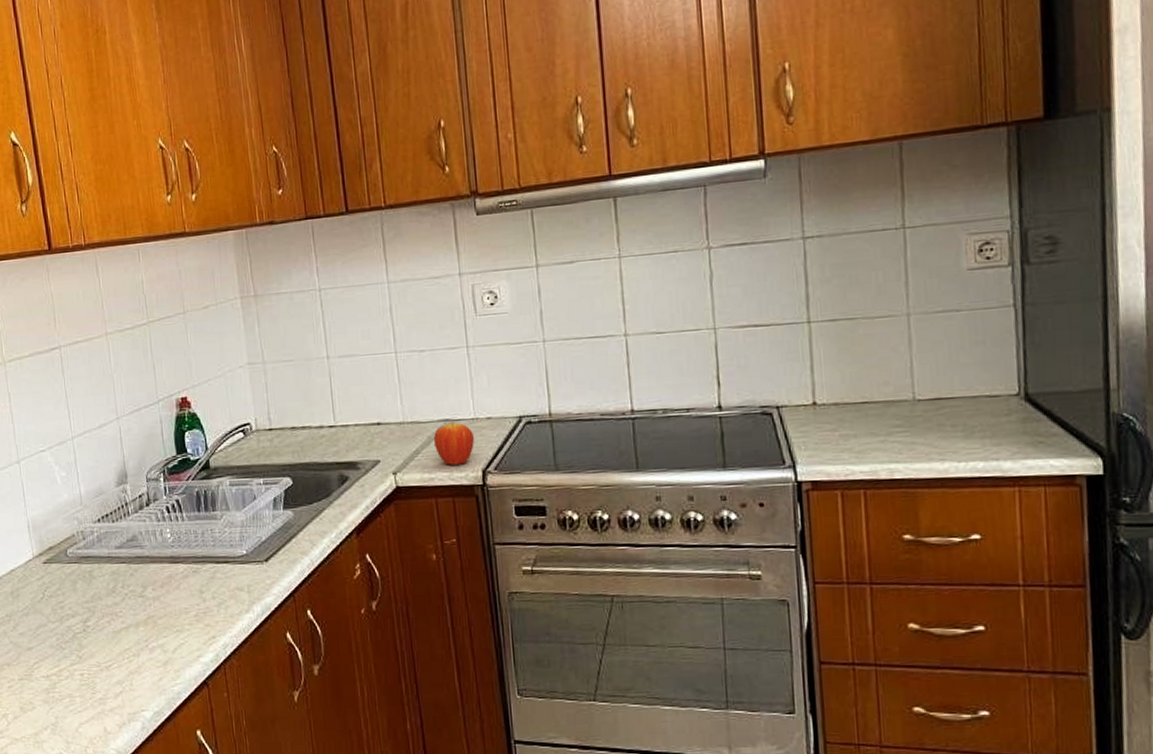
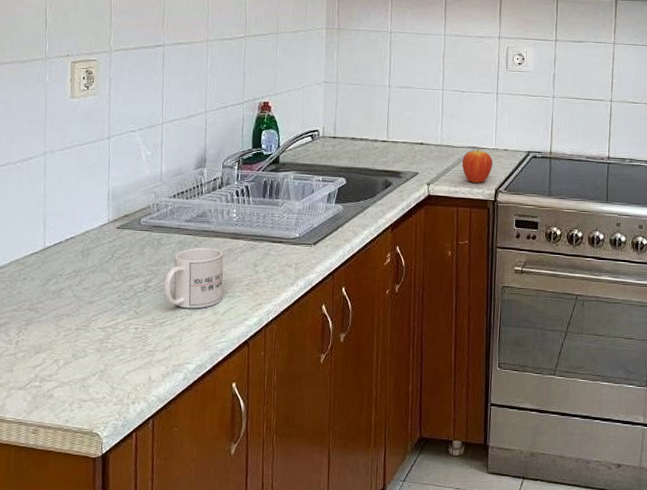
mug: none [103,576,170,648] -> present [163,247,224,309]

